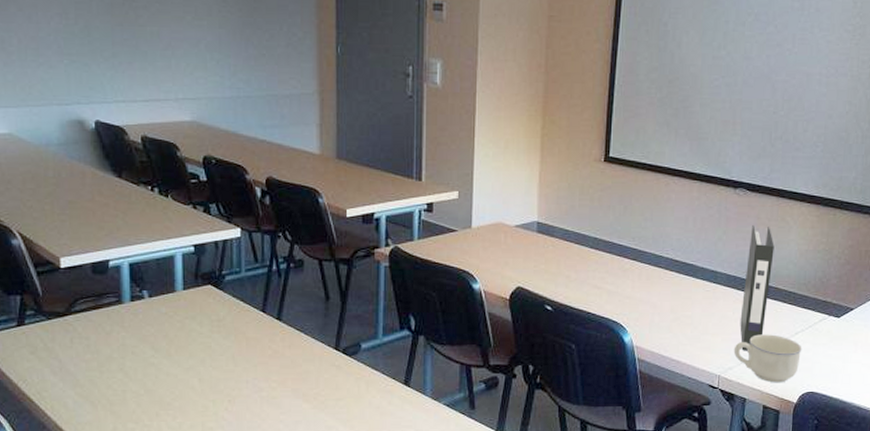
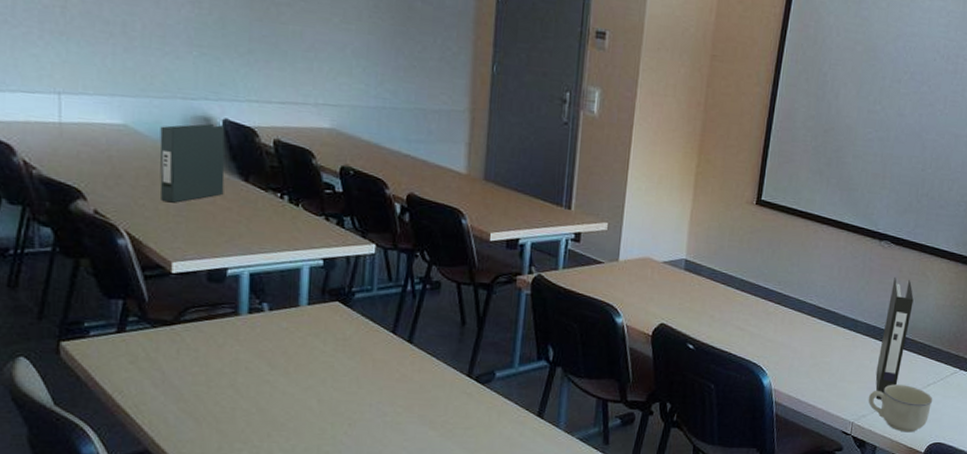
binder: none [41,126,101,203] -> present [159,124,225,203]

